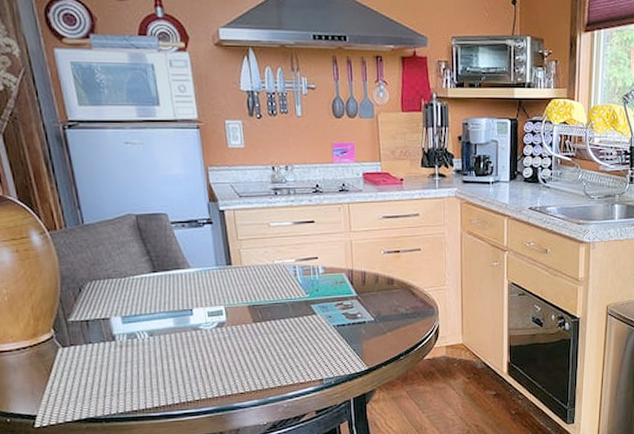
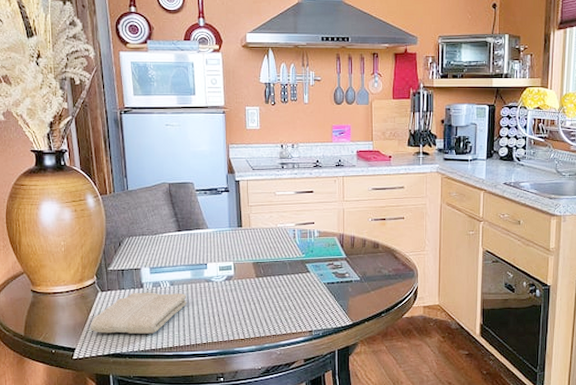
washcloth: none [52,345,172,396] -> present [90,292,187,334]

